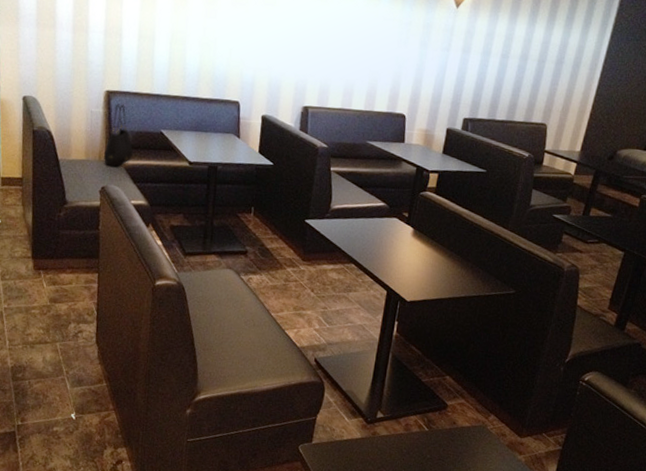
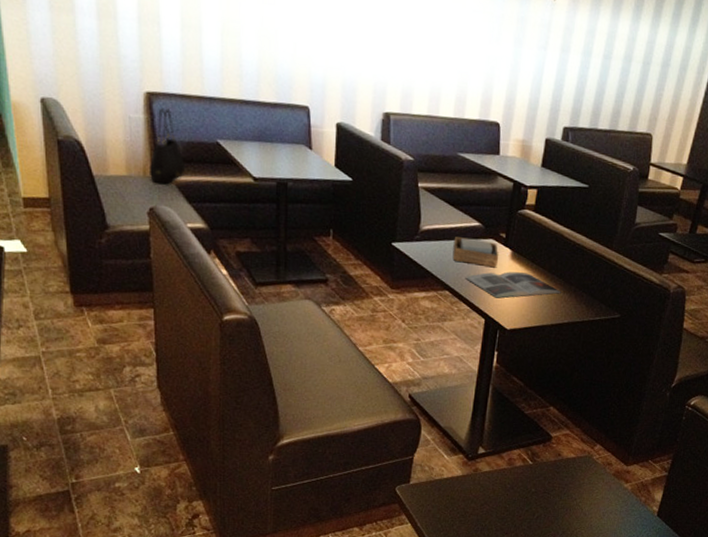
napkin holder: none [359,215,402,244] -> present [452,237,499,268]
magazine: none [370,248,459,272] -> present [465,271,561,298]

